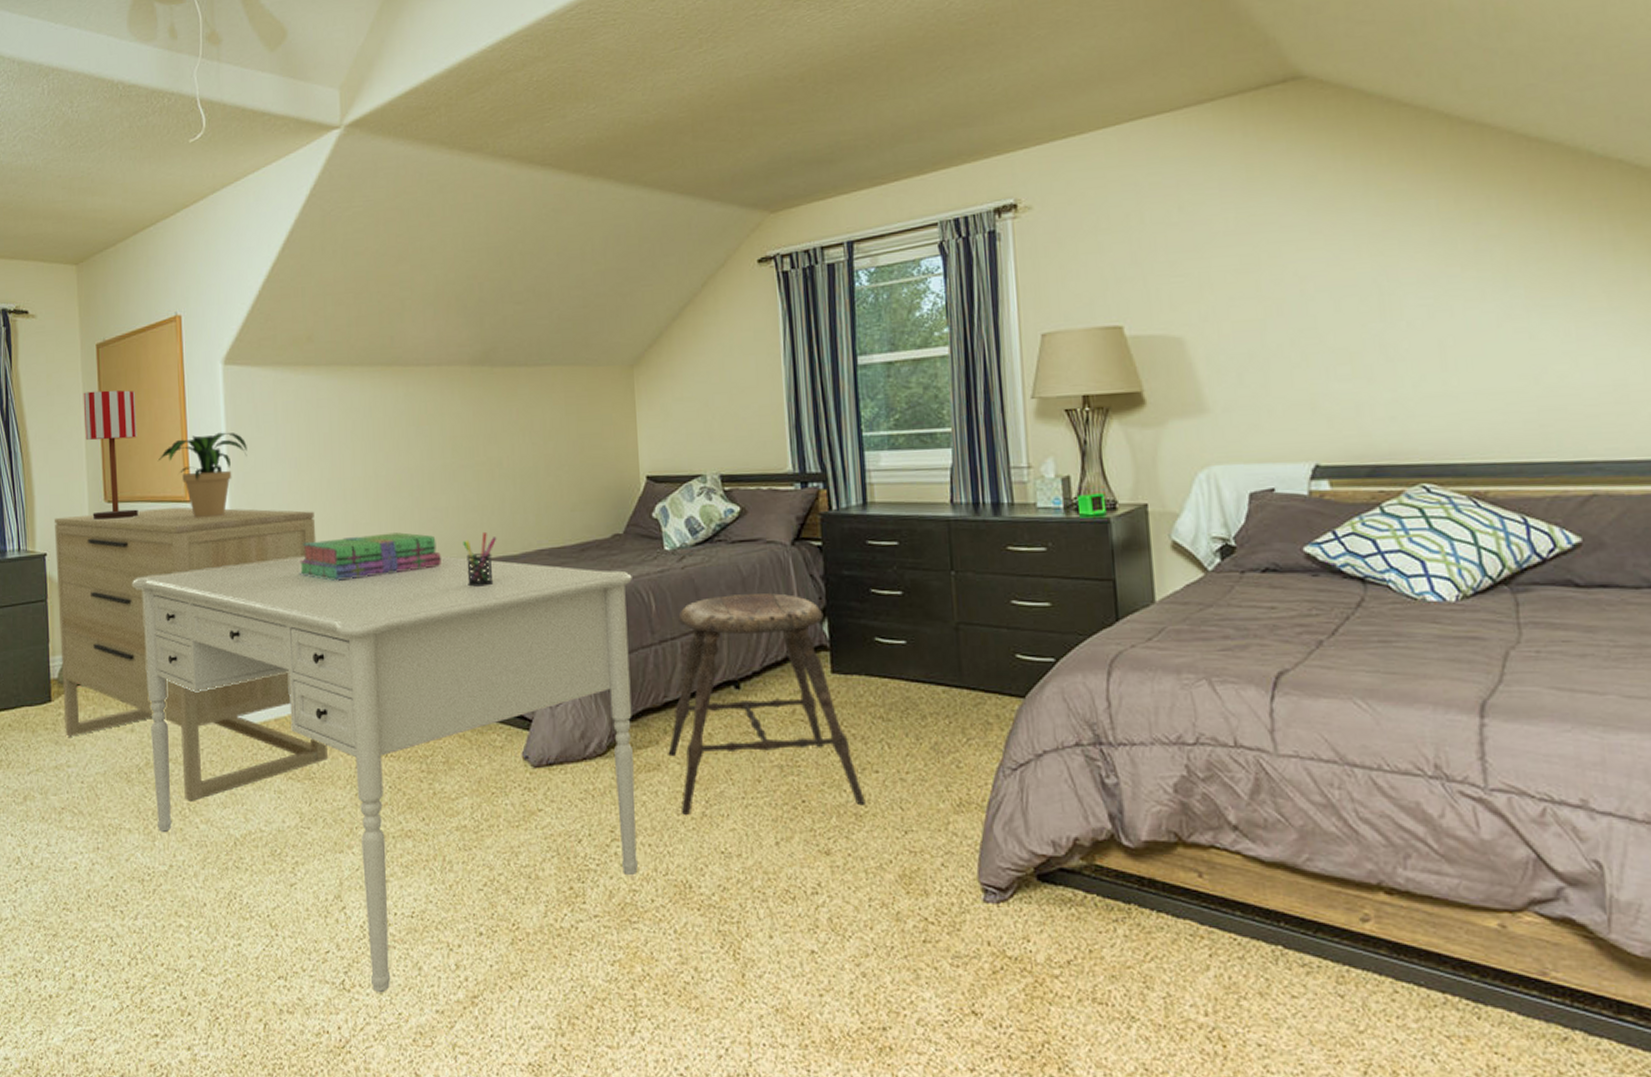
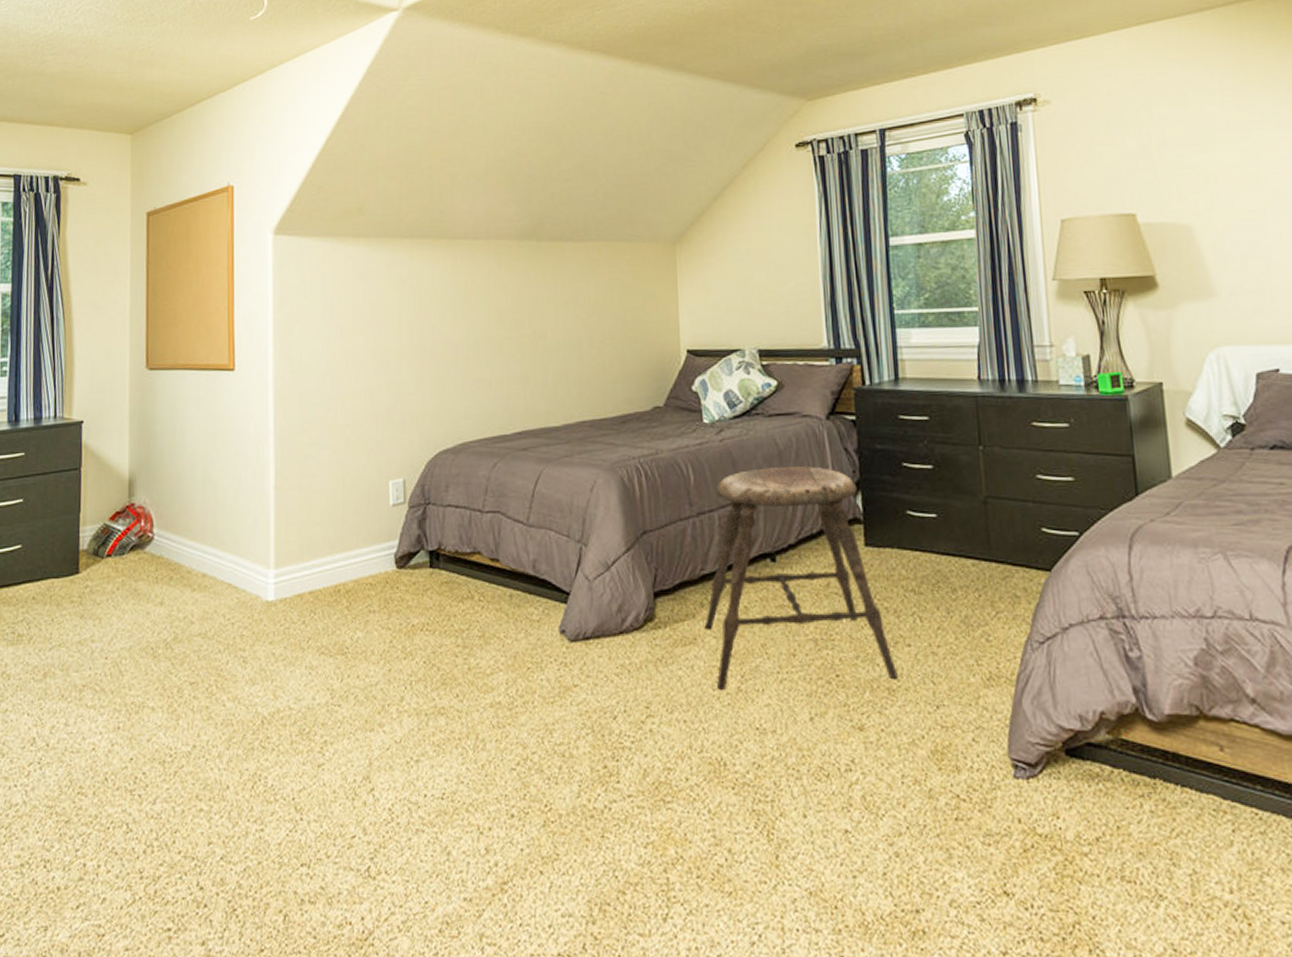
dresser: present [54,507,328,801] -> none [91,375,362,678]
table lamp: present [83,390,138,521] -> none [130,257,184,388]
desk: present [131,555,638,993] -> none [169,425,673,881]
potted plant: present [157,432,247,518] -> none [202,301,294,387]
stack of books: present [298,532,441,581] -> none [340,403,483,451]
pen holder: present [463,531,497,587] -> none [506,402,540,458]

